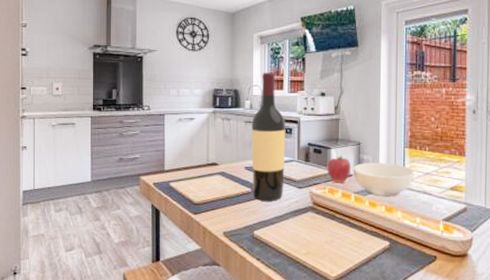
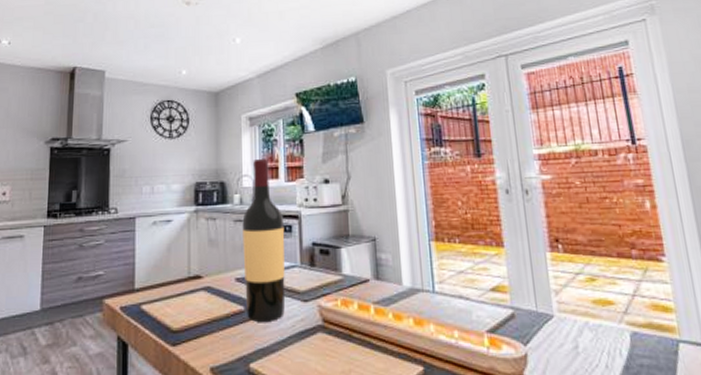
fruit: present [327,155,352,182] -> none [337,255,368,291]
bowl: present [353,162,414,197] -> none [369,261,445,306]

